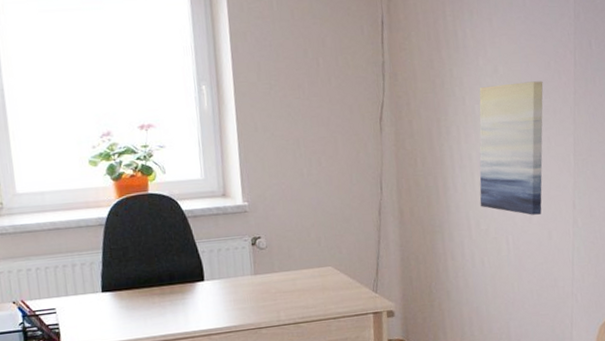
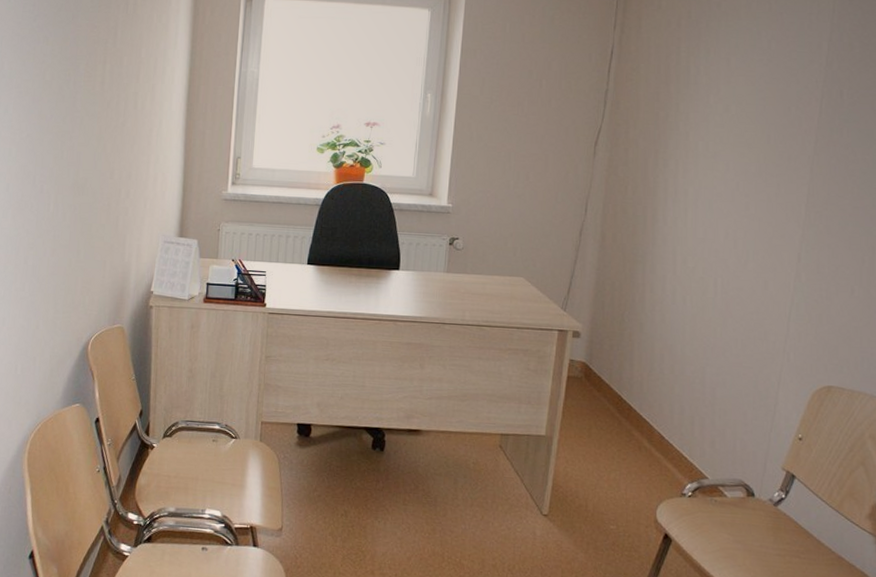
wall art: present [479,81,543,215] -> none [690,124,780,262]

